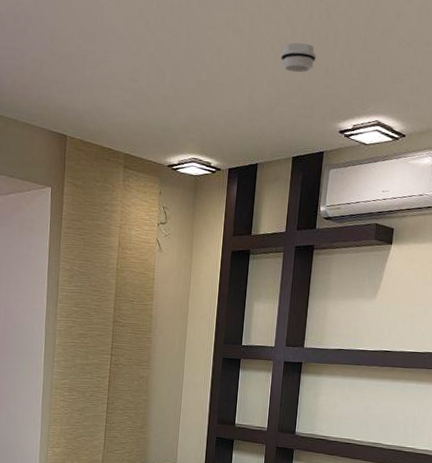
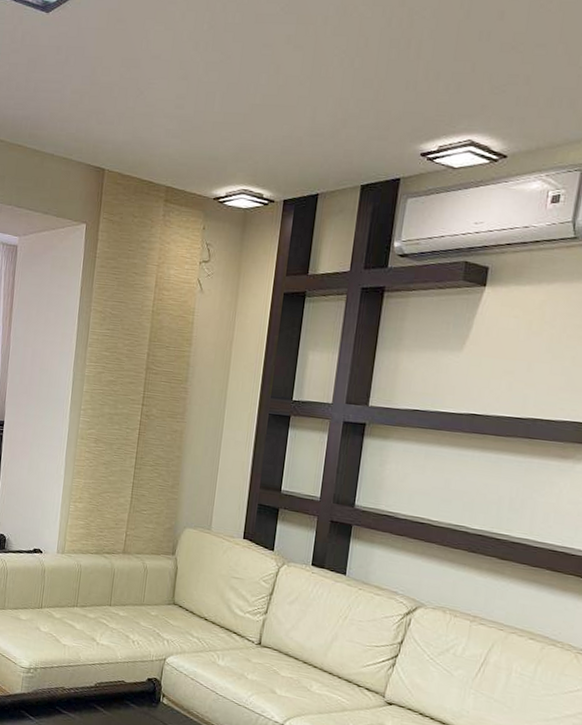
smoke detector: present [280,42,317,73] -> none [349,55,395,89]

